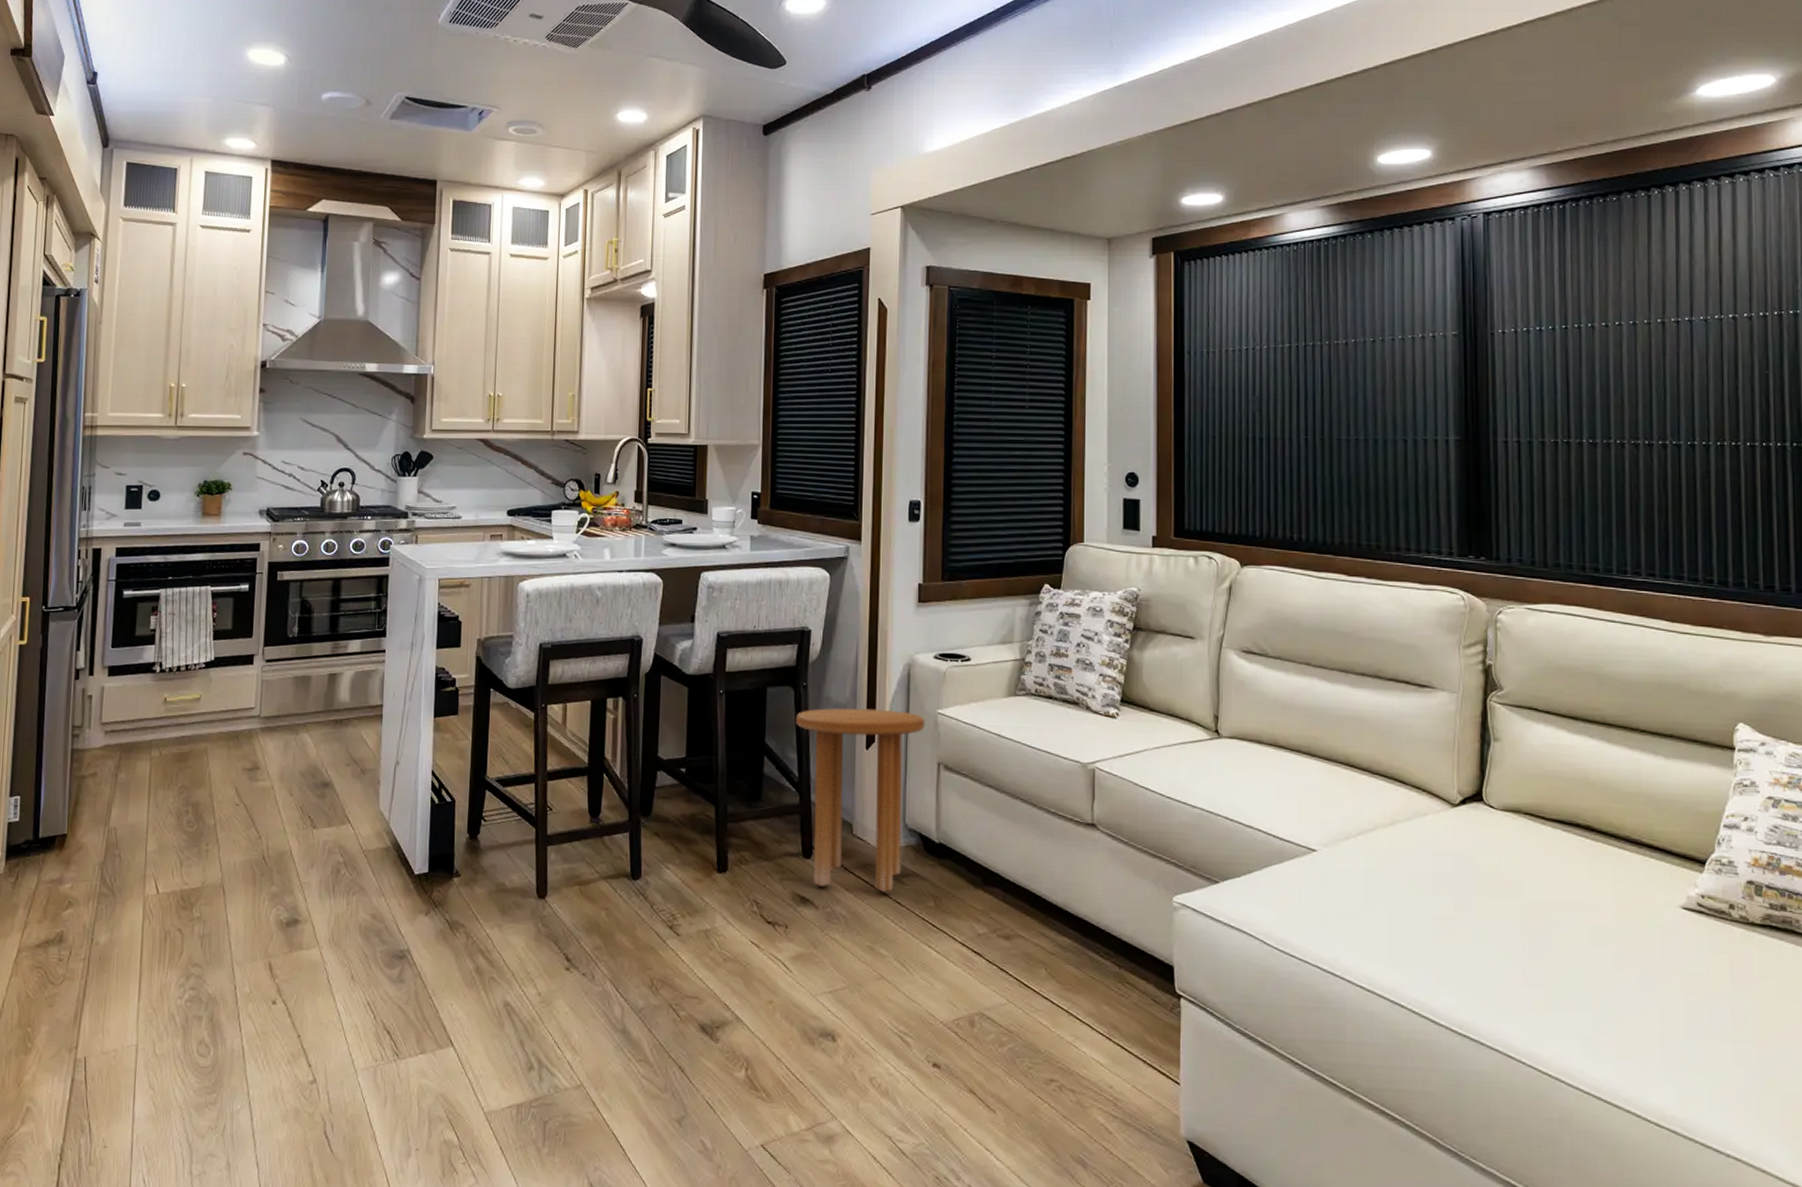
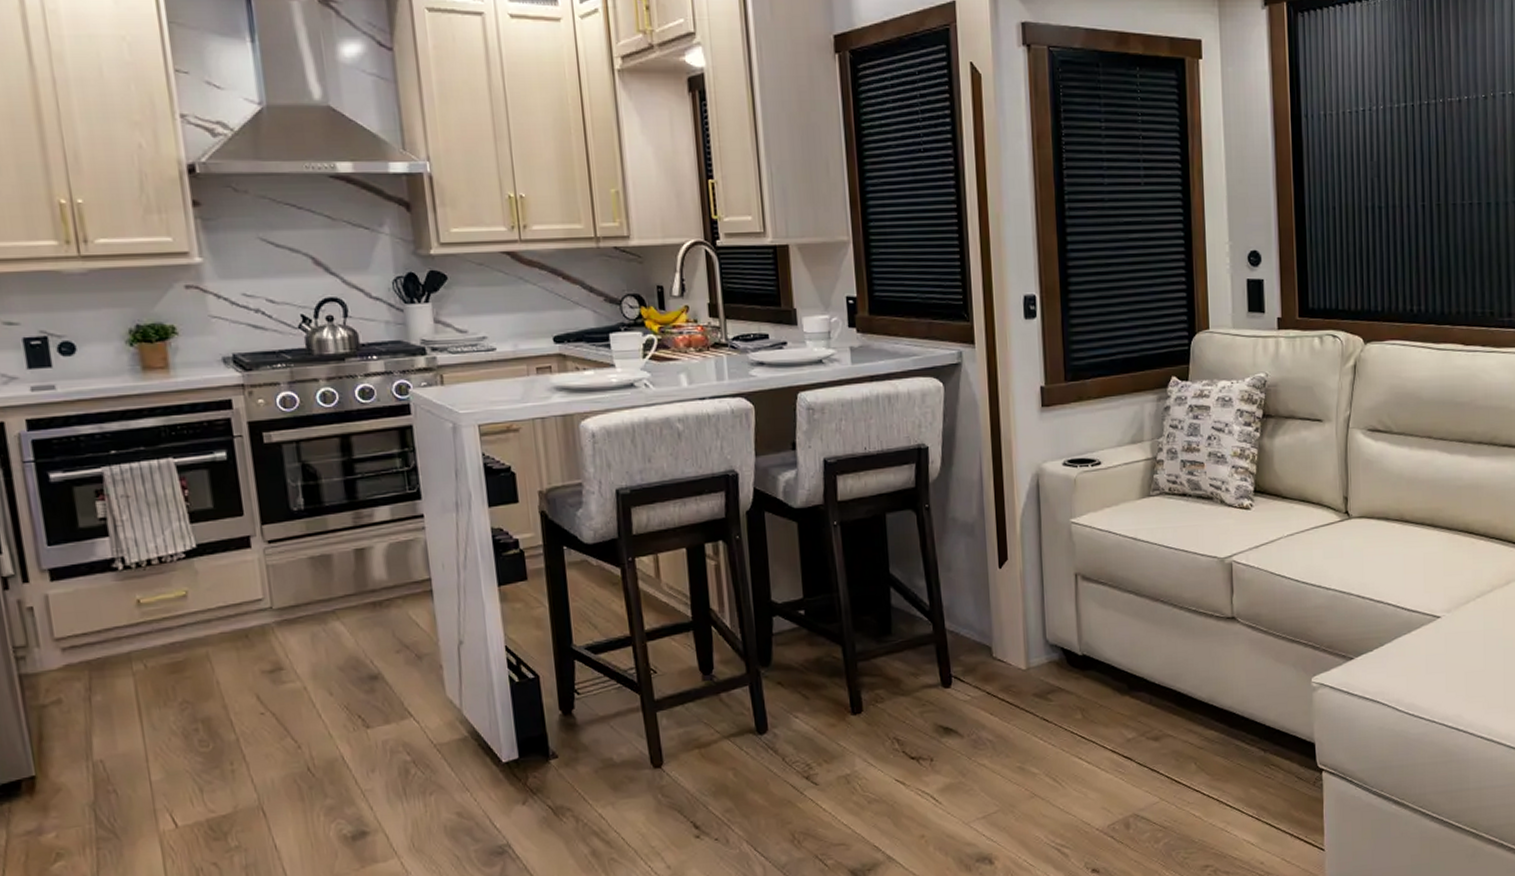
side table: present [796,708,925,892] -> none [921,524,1059,714]

